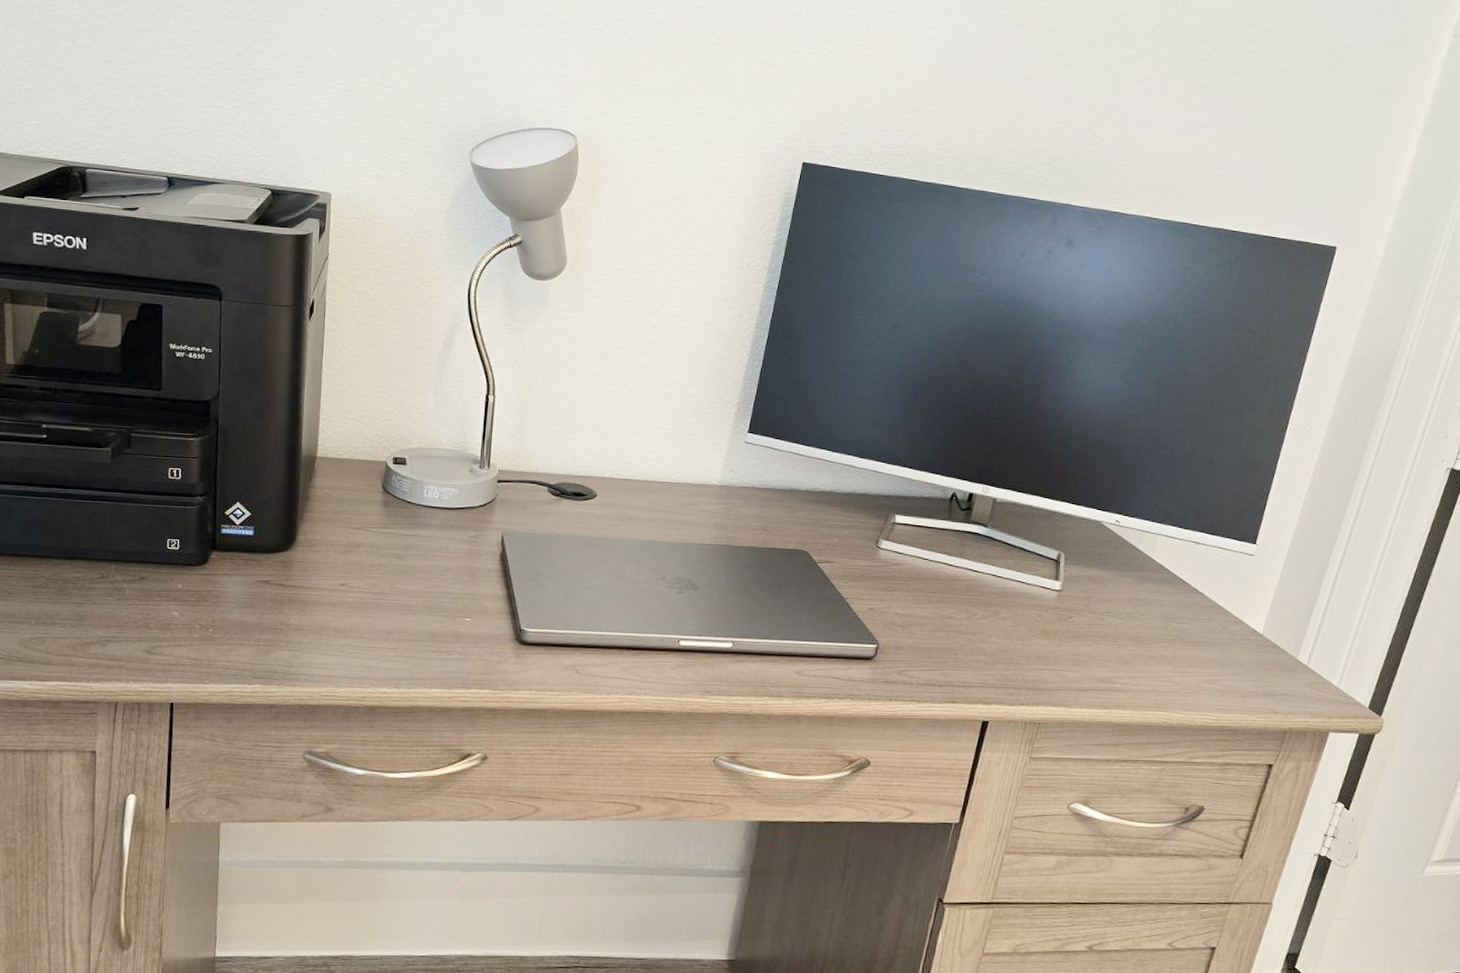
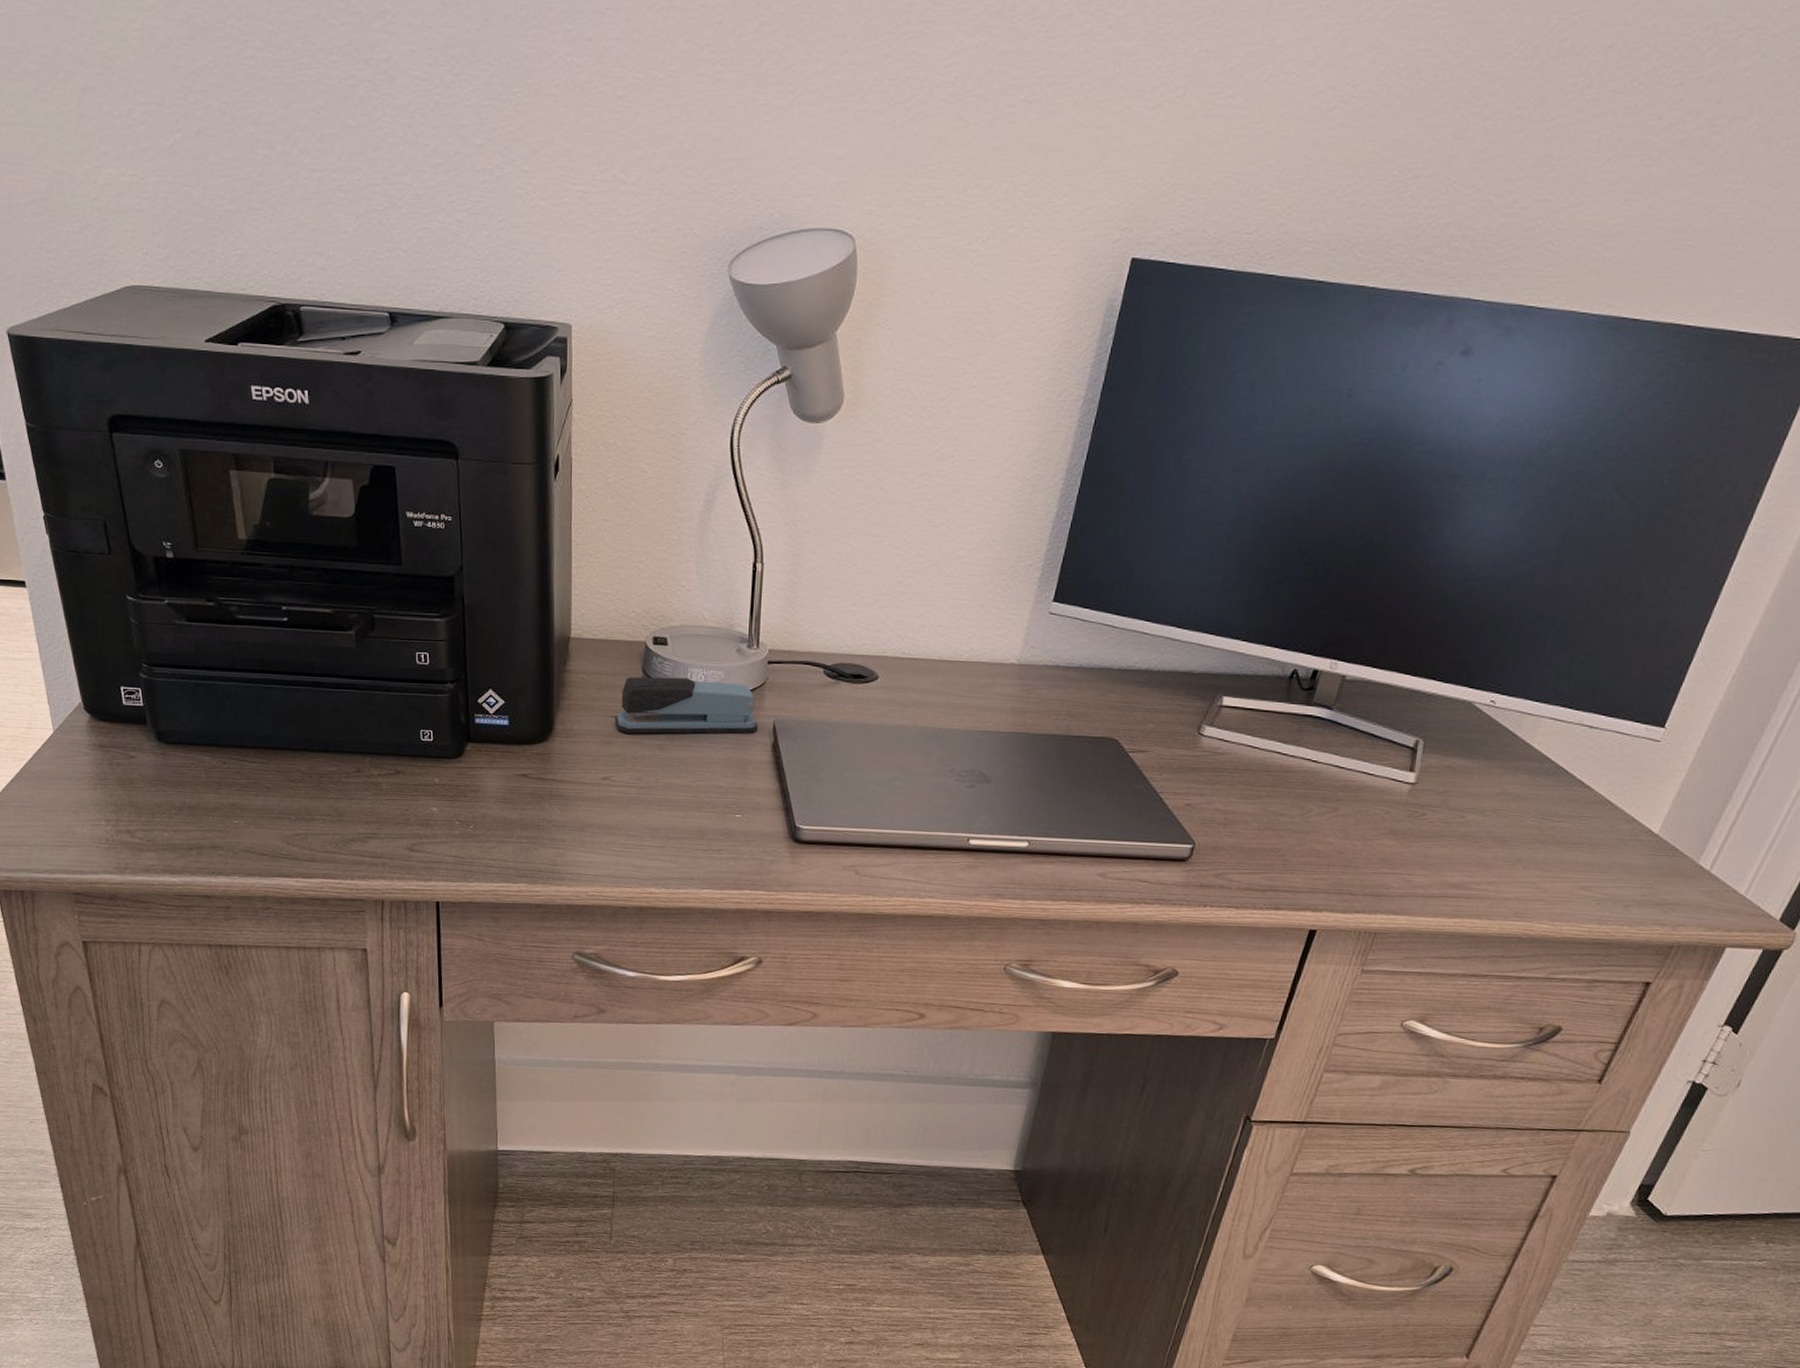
stapler: none [354,492,488,544] -> present [614,676,759,734]

